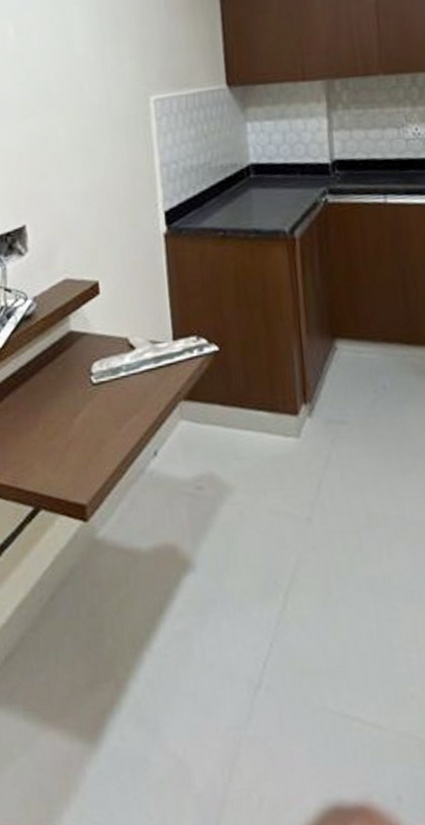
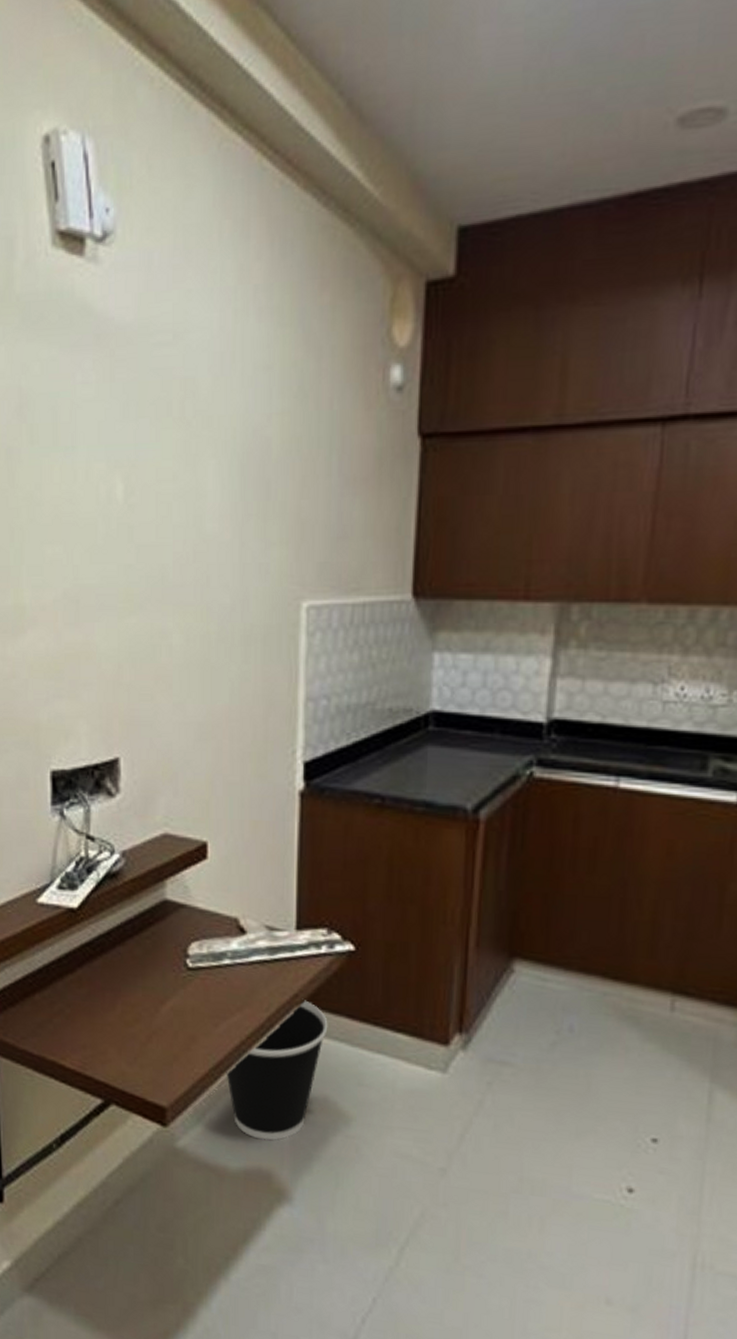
wastebasket: none [131,396,206,519] -> present [226,1000,328,1141]

